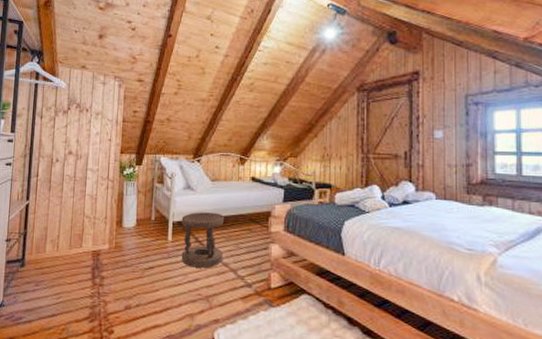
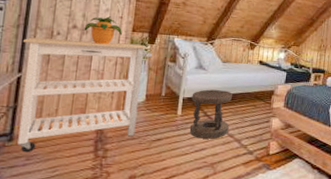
kitchen cart: none [28,165,141,278] -> present [17,37,153,153]
potted plant: none [78,140,111,169] -> present [83,16,122,45]

